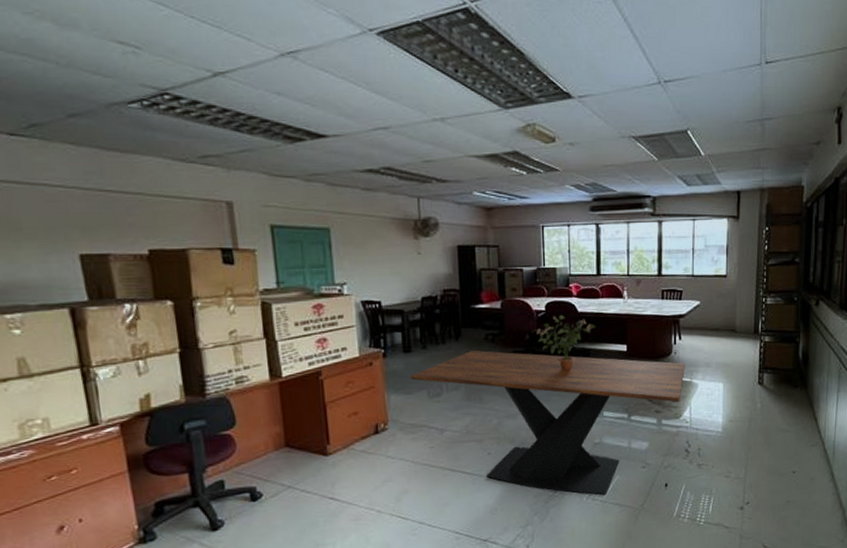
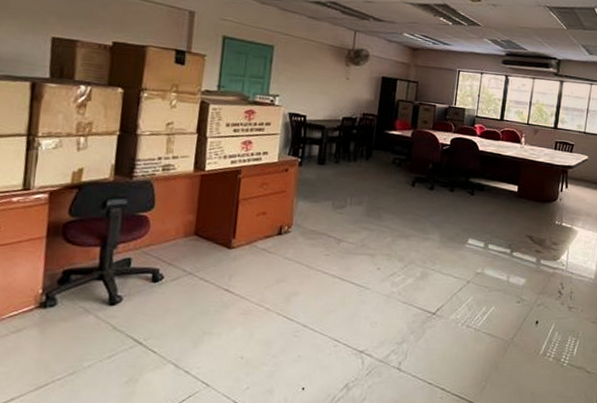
dining table: present [411,350,686,495] -> none [320,171,569,324]
potted plant: present [533,314,596,372] -> none [436,149,493,202]

